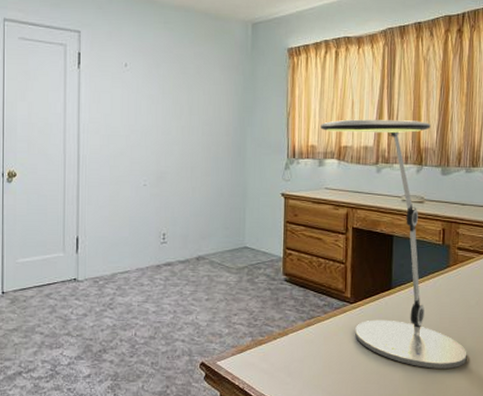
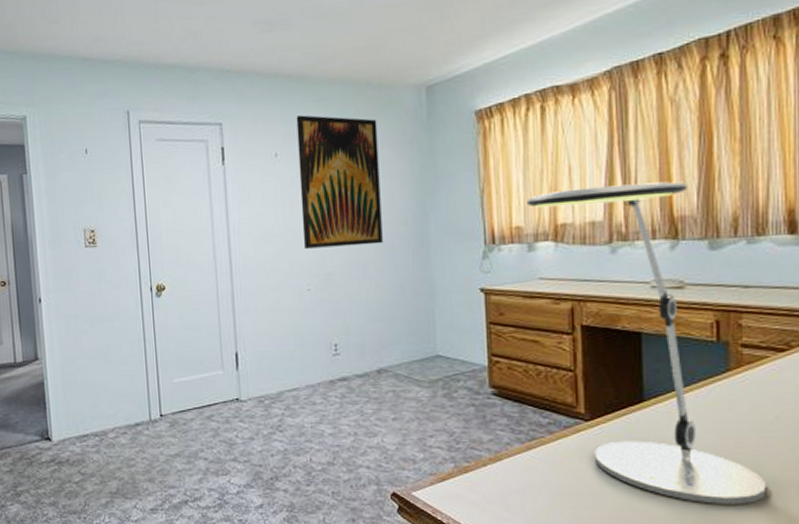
wall art: none [143,33,212,150] -> present [296,115,383,249]

